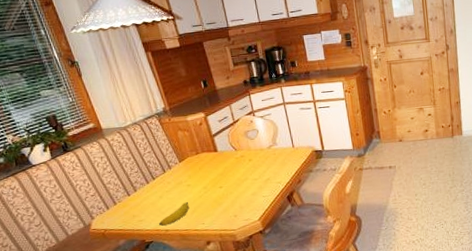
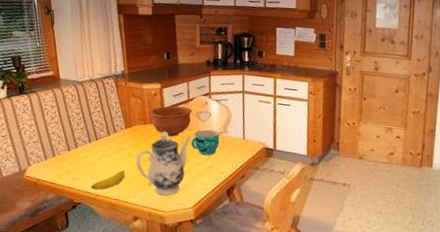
teapot: none [196,156,245,216] -> present [136,131,192,195]
bowl: none [199,129,241,160] -> present [150,106,192,137]
cup: none [245,145,272,171] -> present [191,129,220,156]

